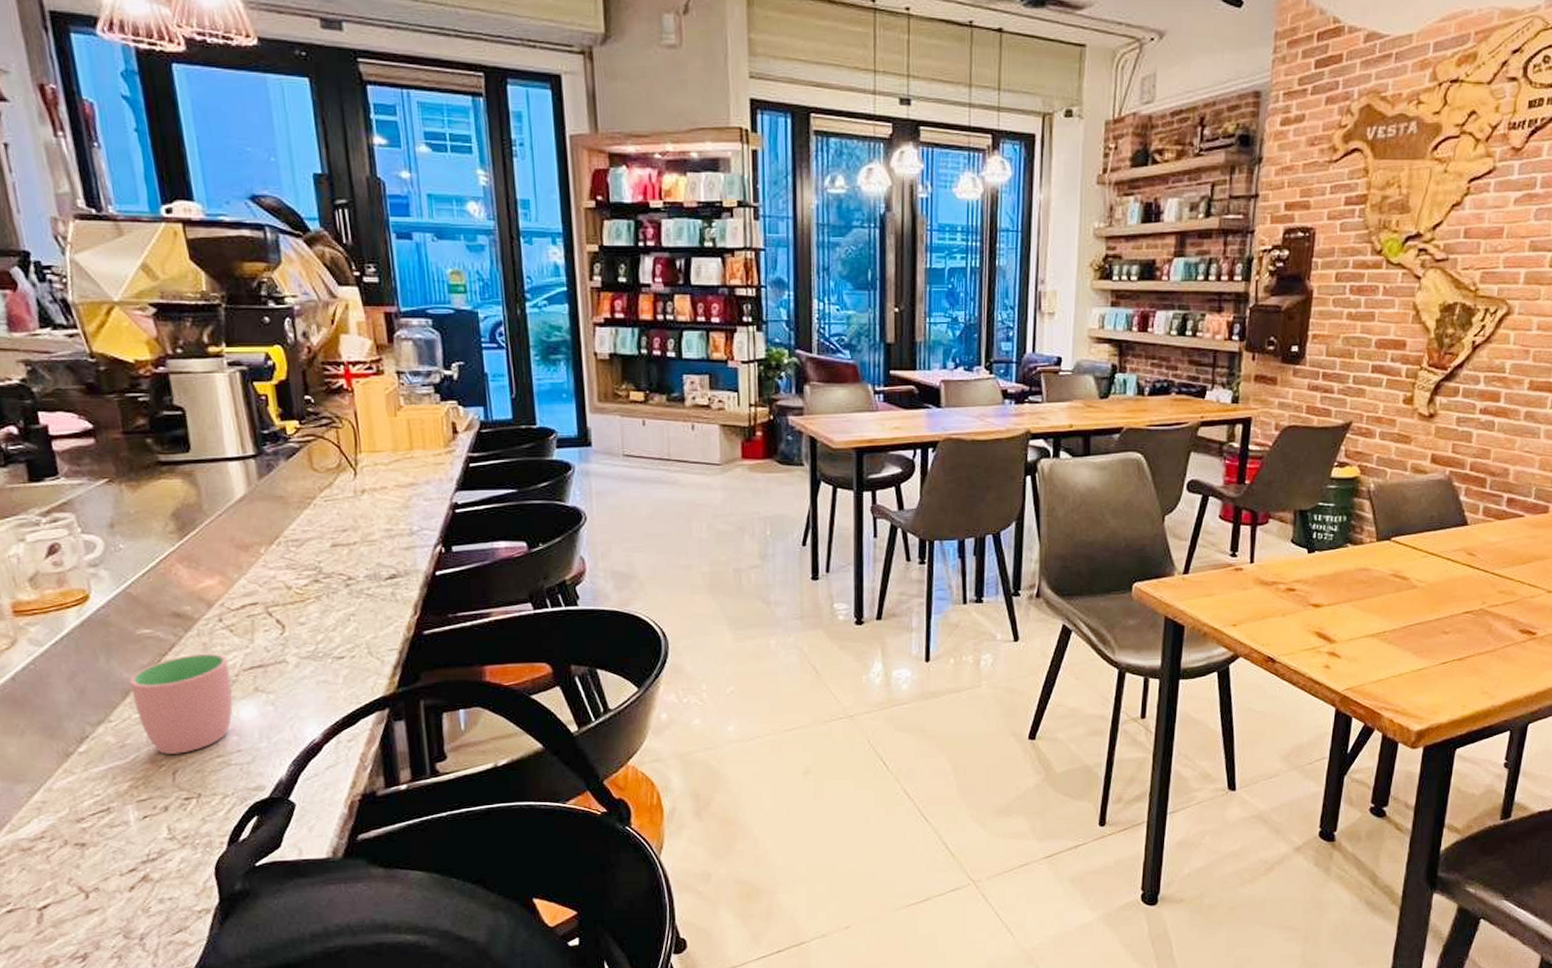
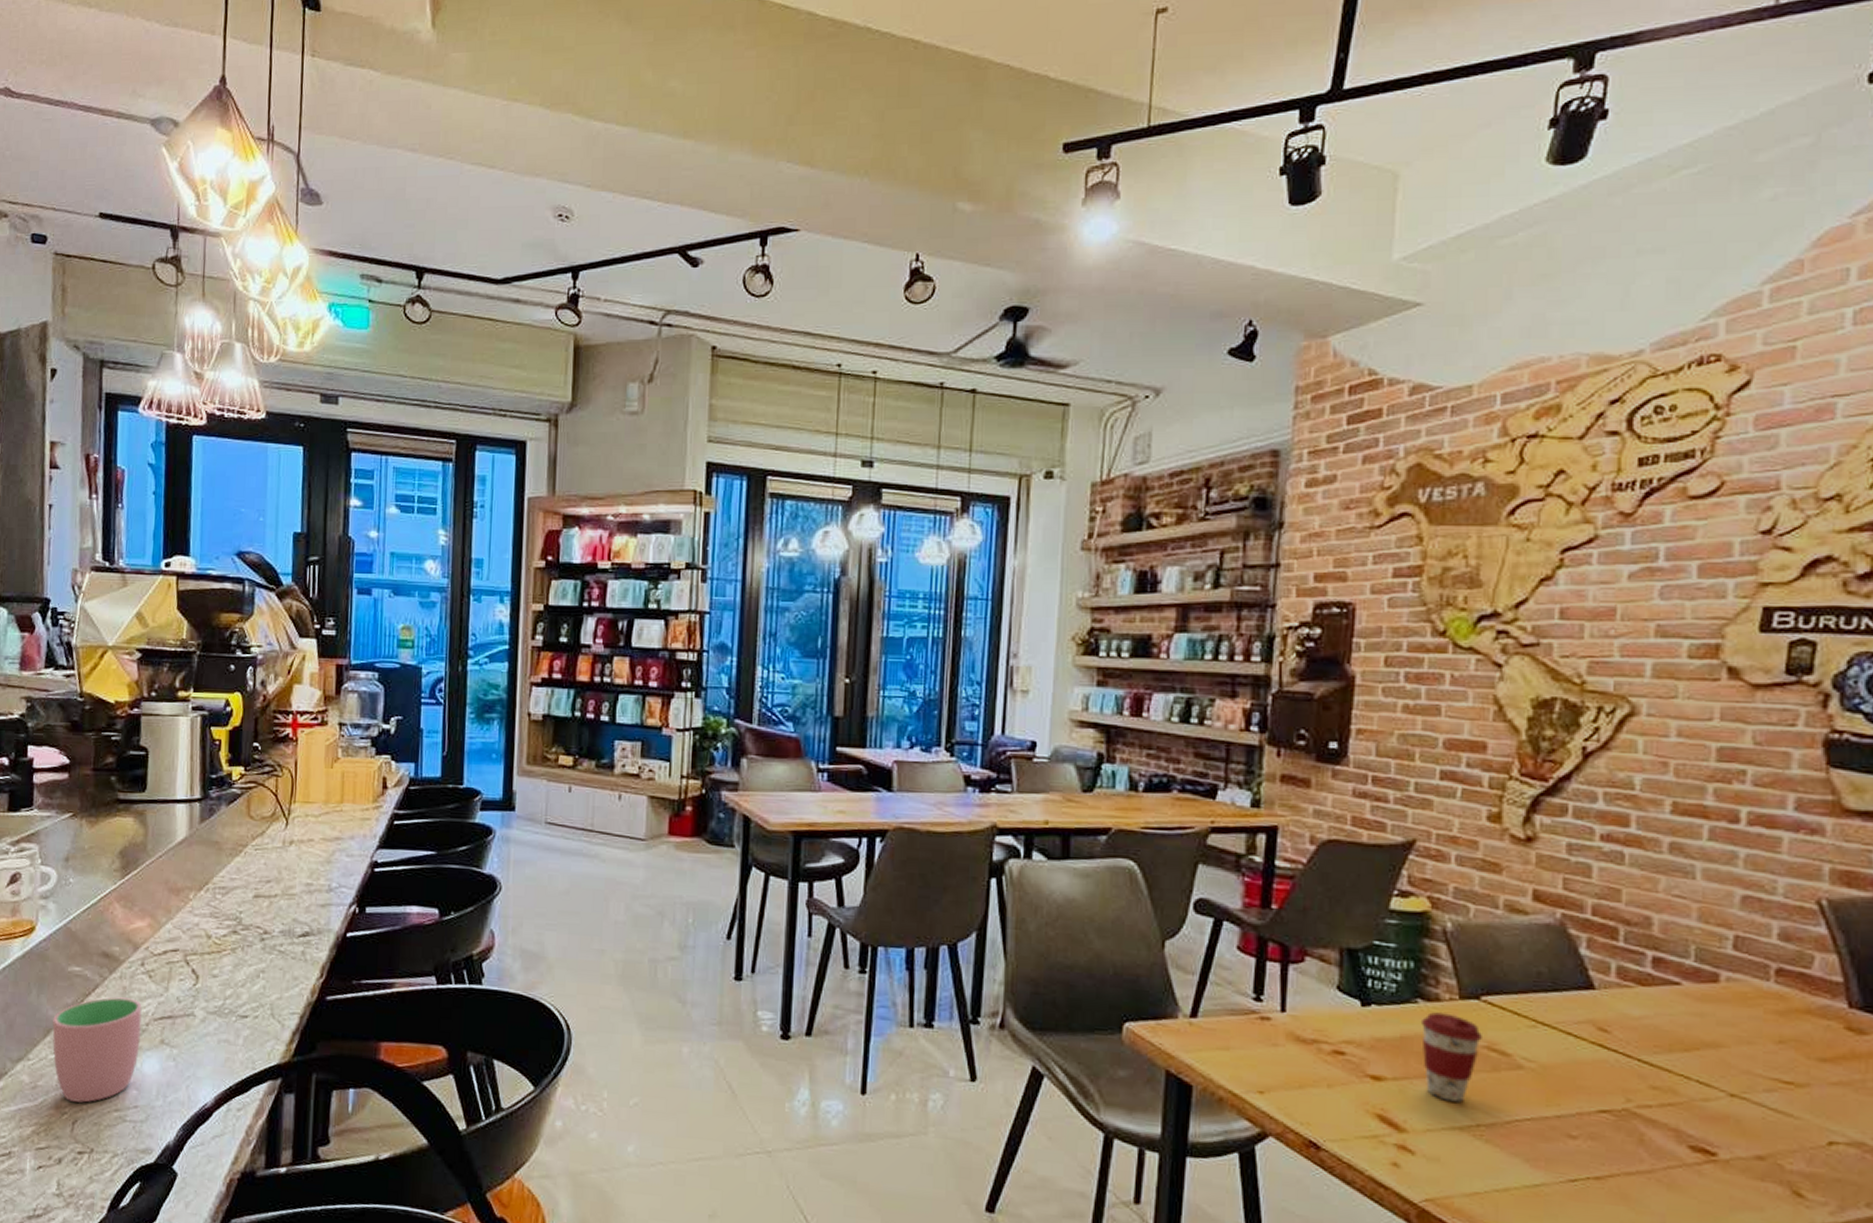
coffee cup: none [1349,551,1390,617] -> present [1422,1011,1482,1102]

